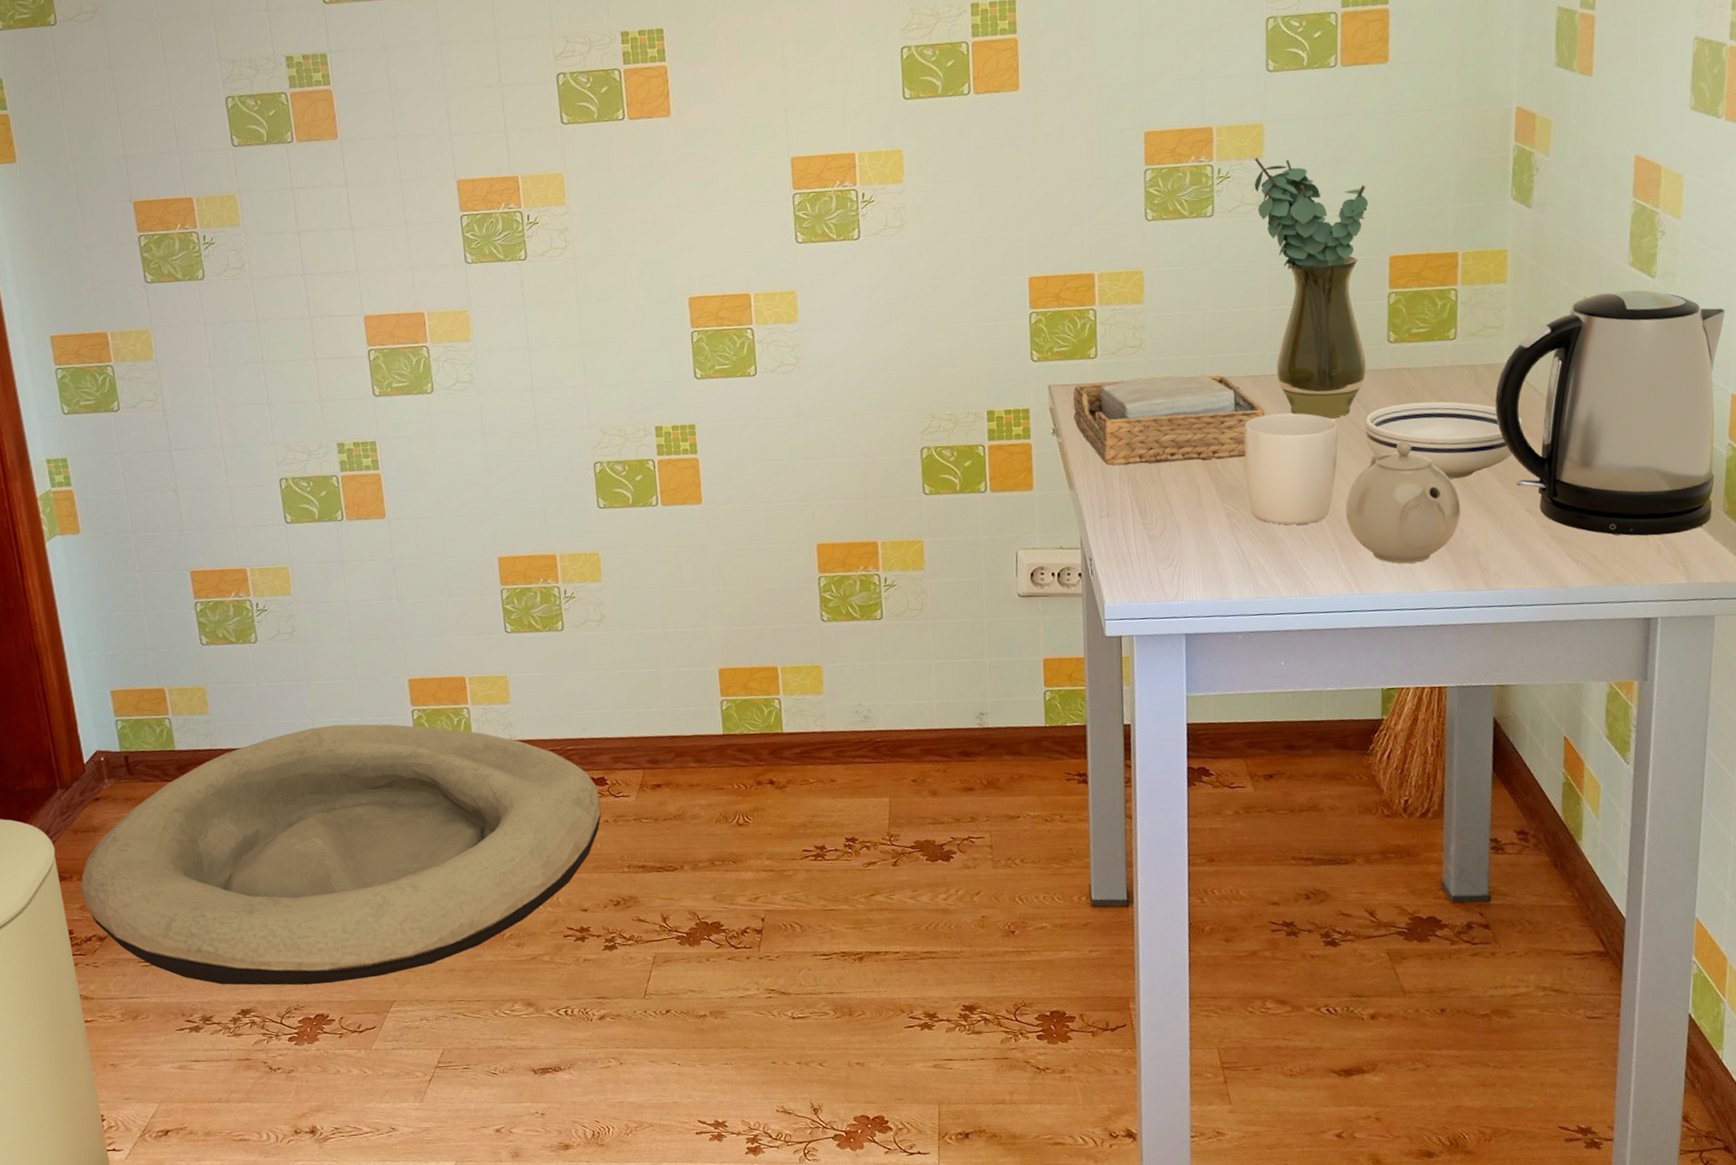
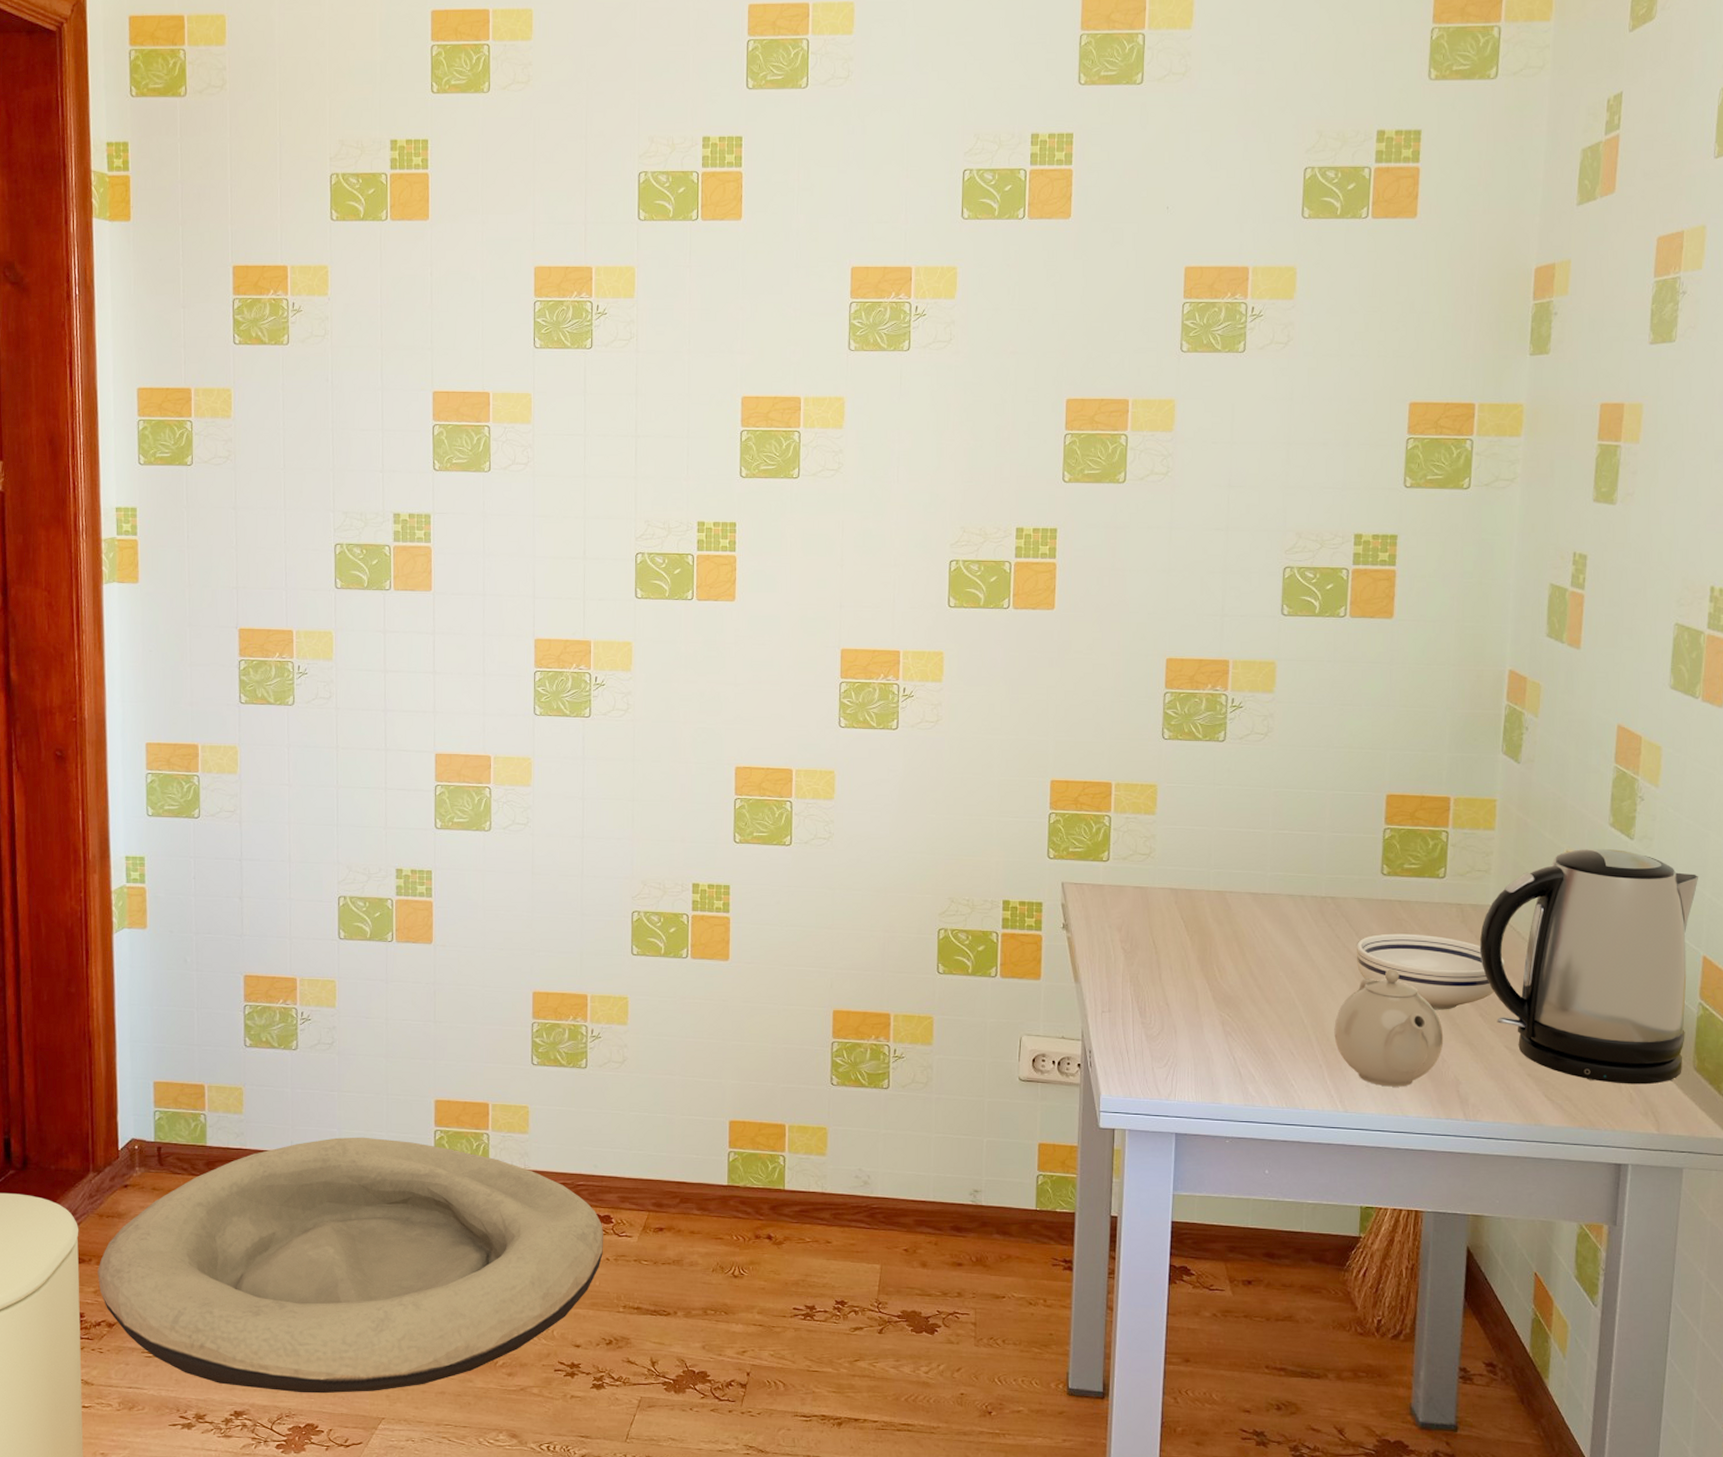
napkin holder: present [1072,374,1265,466] -> none [1083,884,1263,969]
mug: present [1244,413,1338,525] -> none [1241,931,1330,1039]
vase: present [1254,158,1369,418] -> none [1264,692,1369,940]

